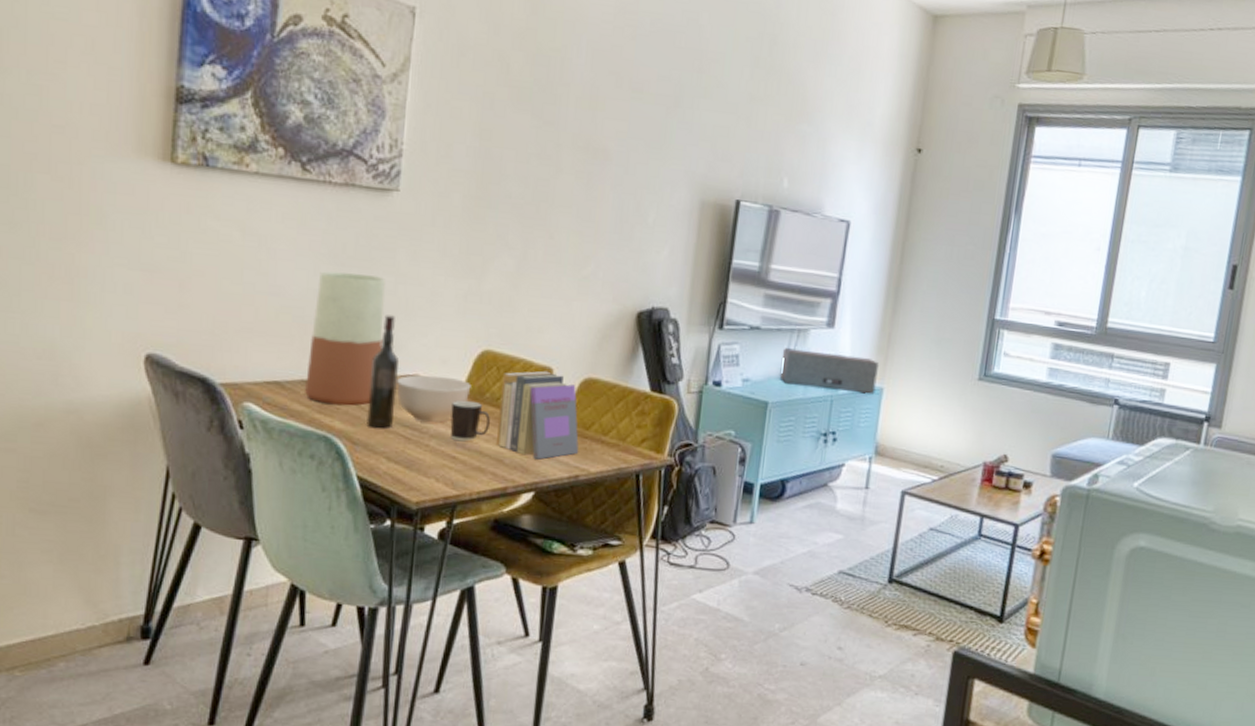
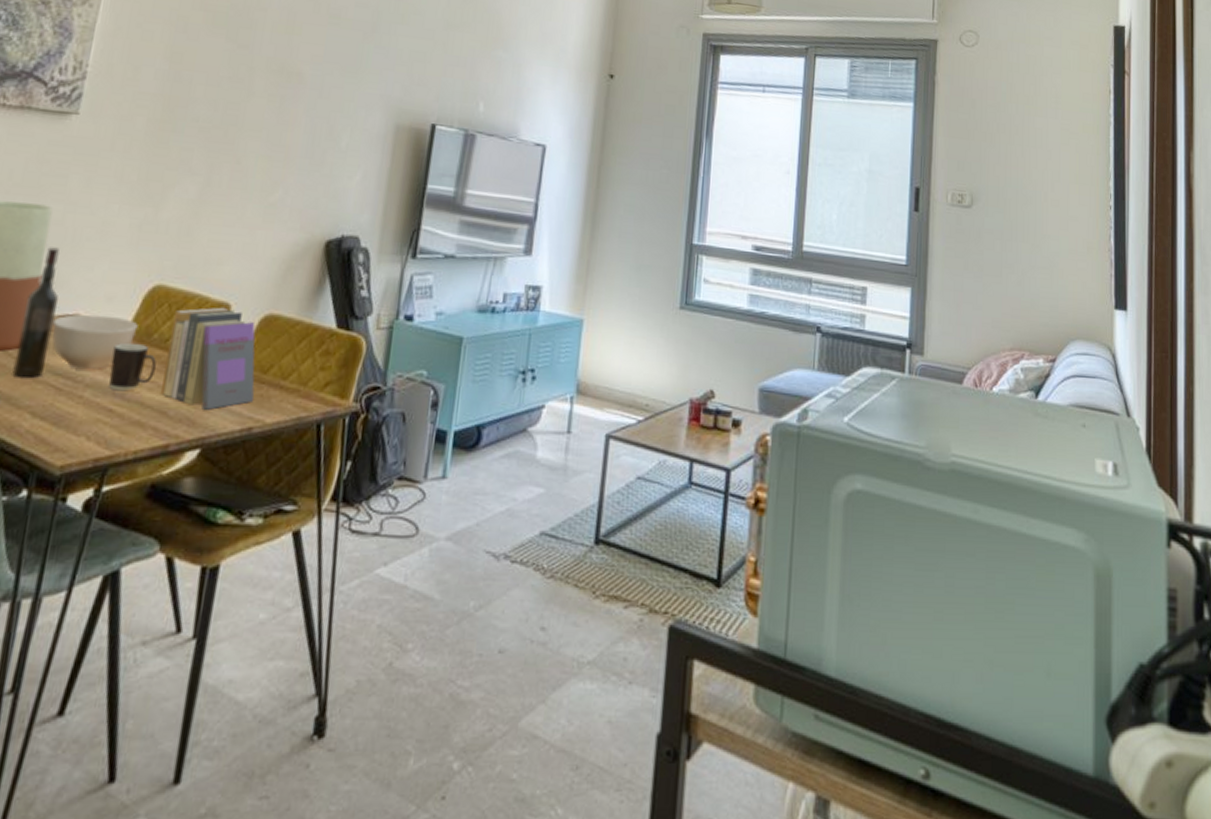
speaker: present [780,348,879,395] -> none [476,278,578,327]

